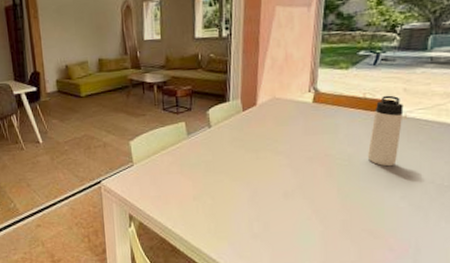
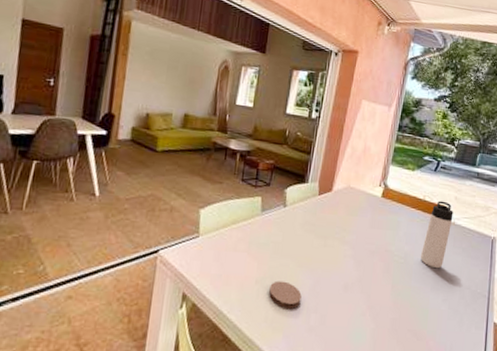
coaster: none [208,195,241,219] -> present [269,281,302,309]

